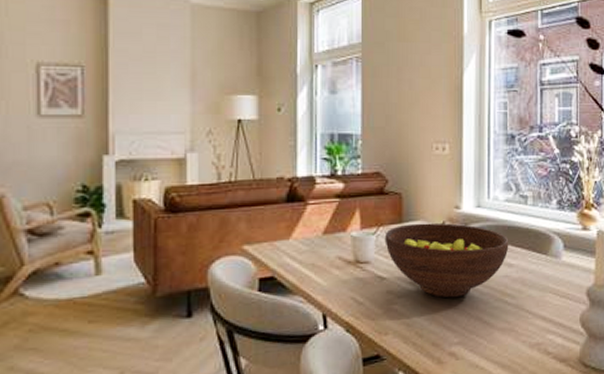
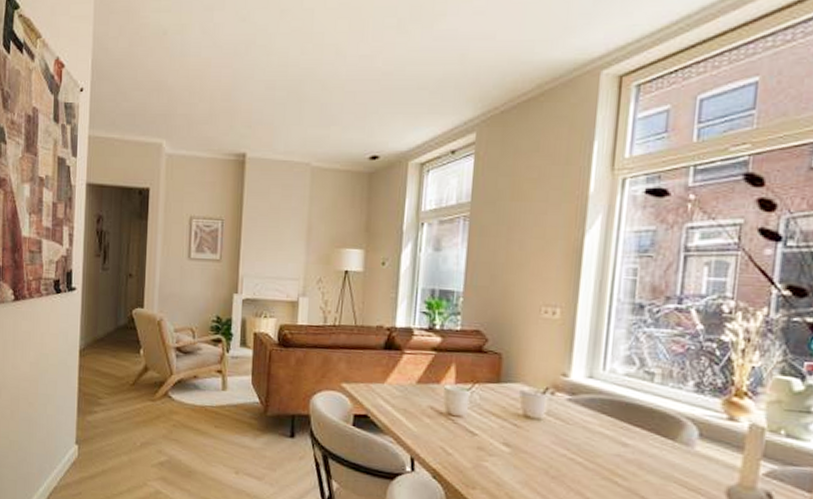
fruit bowl: present [384,222,509,298] -> none [479,385,626,468]

